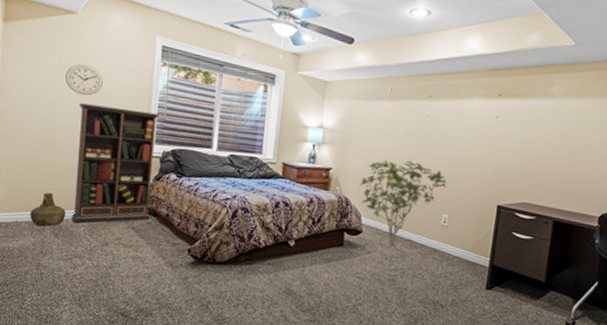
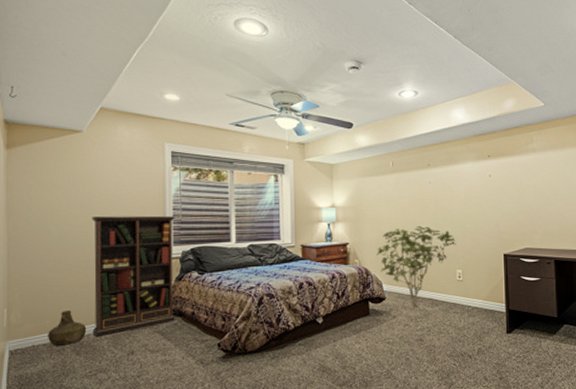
wall clock: present [64,64,103,96] -> none [74,178,114,209]

